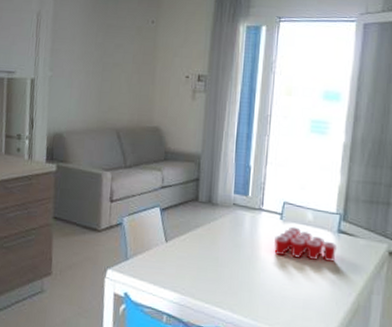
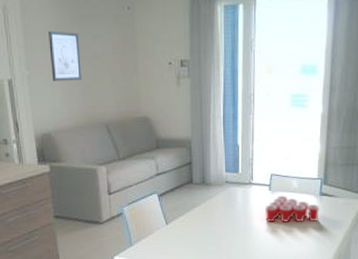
wall art: none [72,37,103,86] -> present [48,30,83,81]

